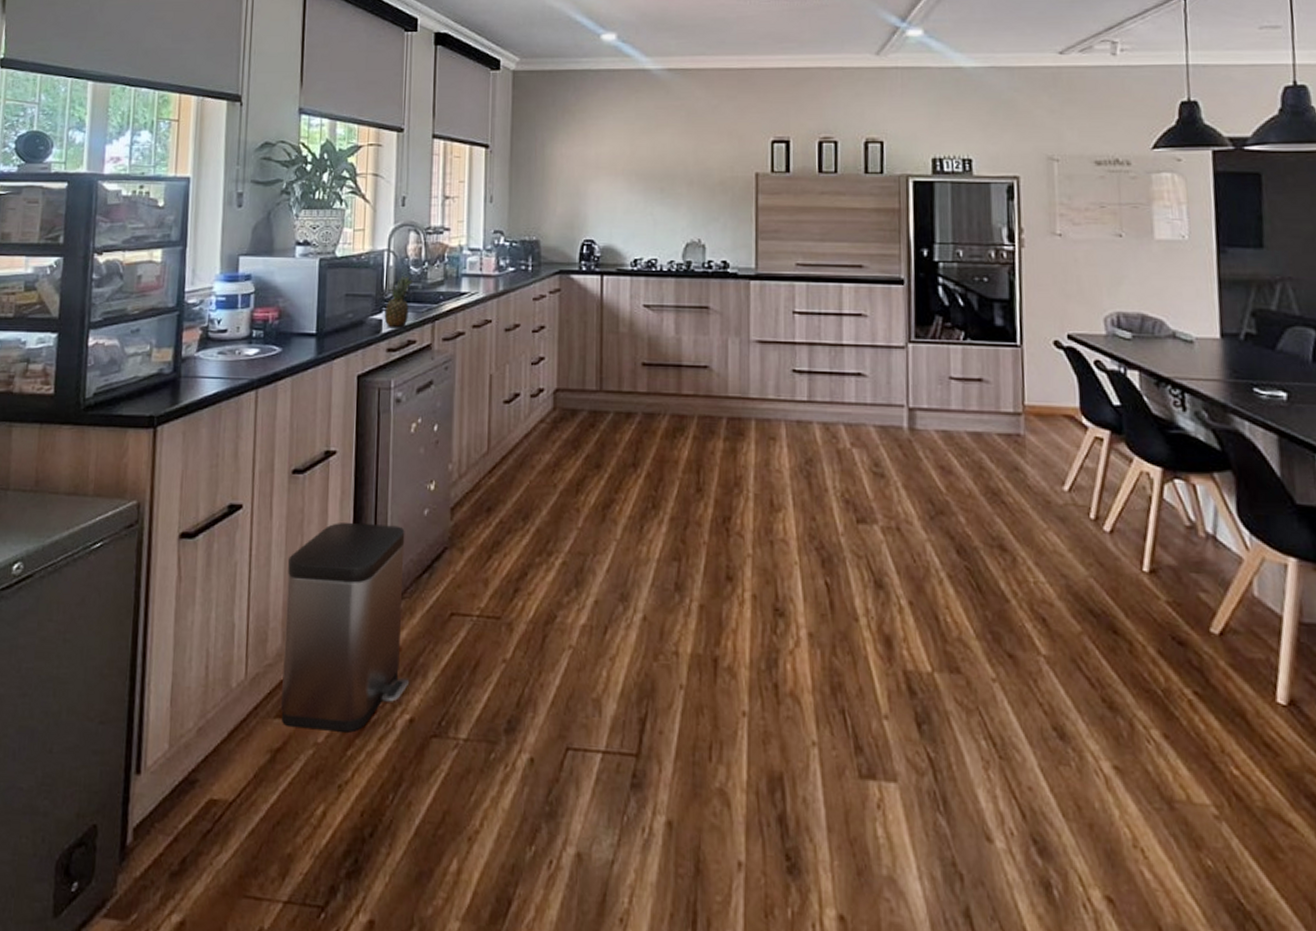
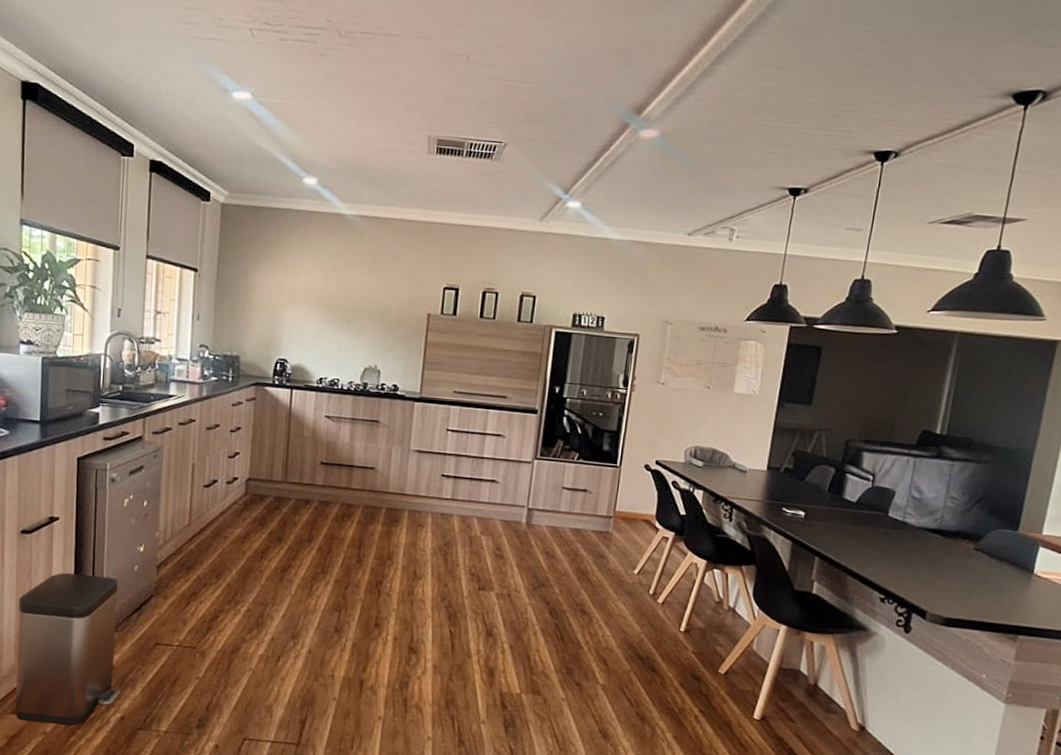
fruit: present [384,275,412,328] -> none [101,377,126,421]

